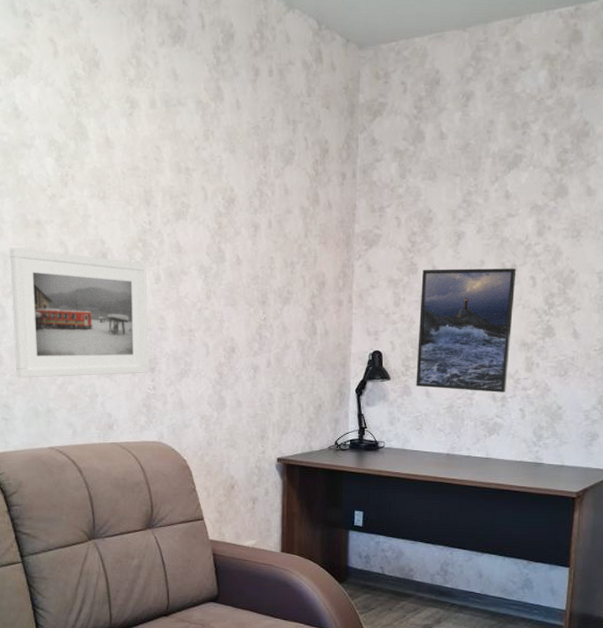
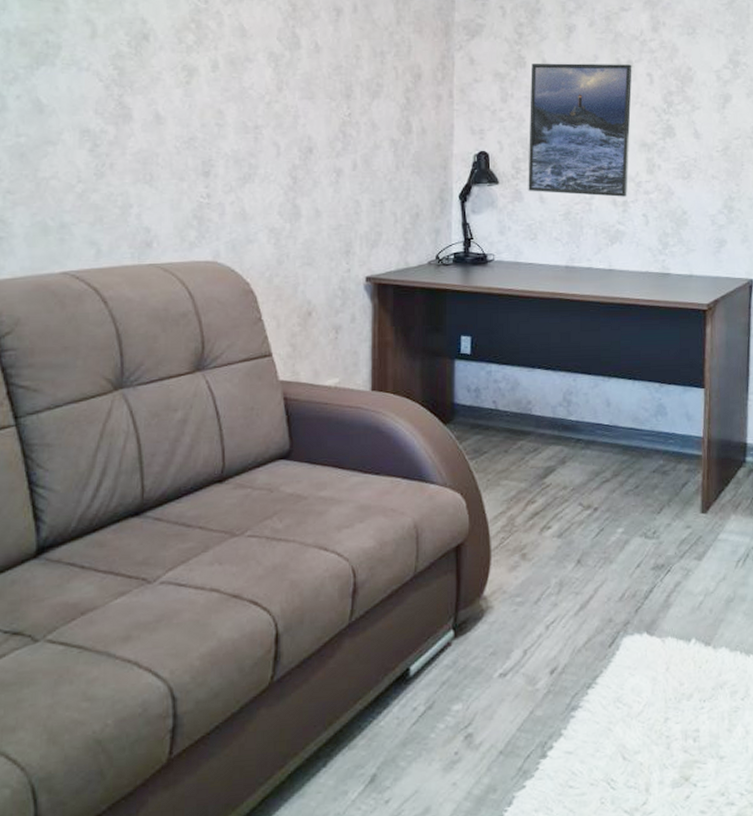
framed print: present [9,248,148,378] -> none [14,24,201,185]

